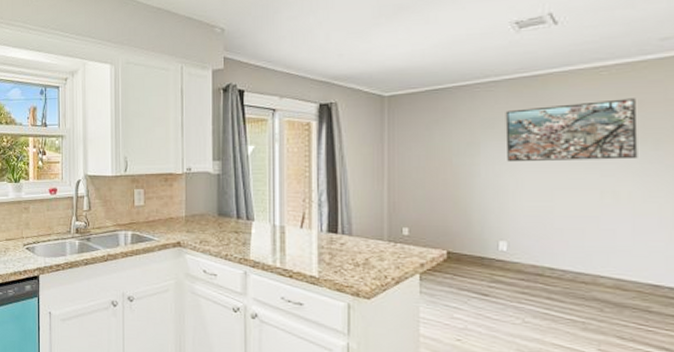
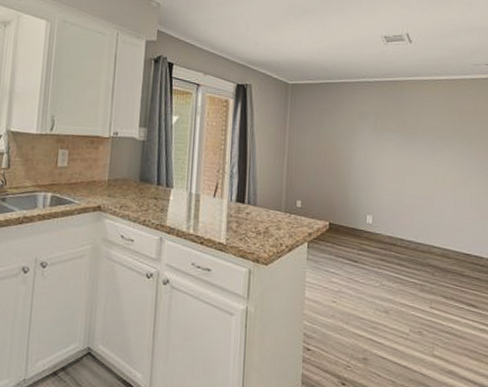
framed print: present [505,98,638,162] -> none [374,106,459,154]

